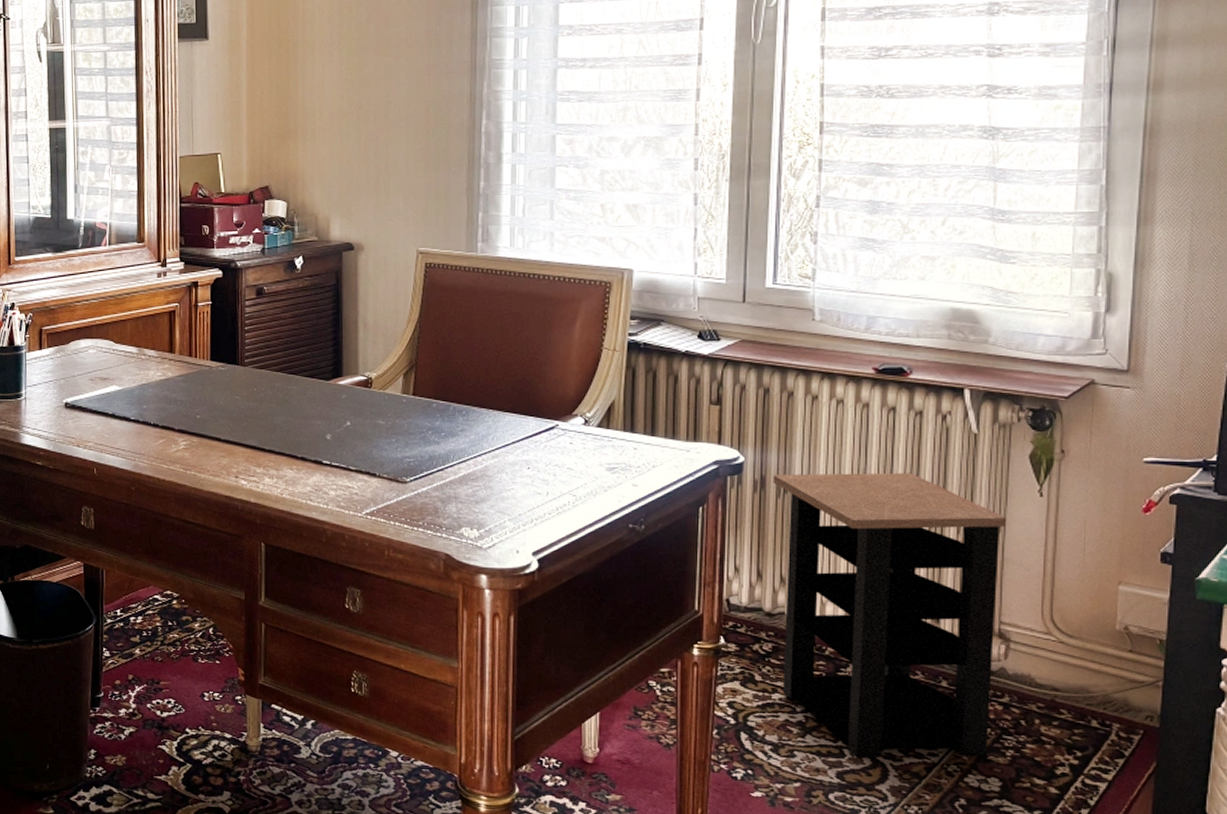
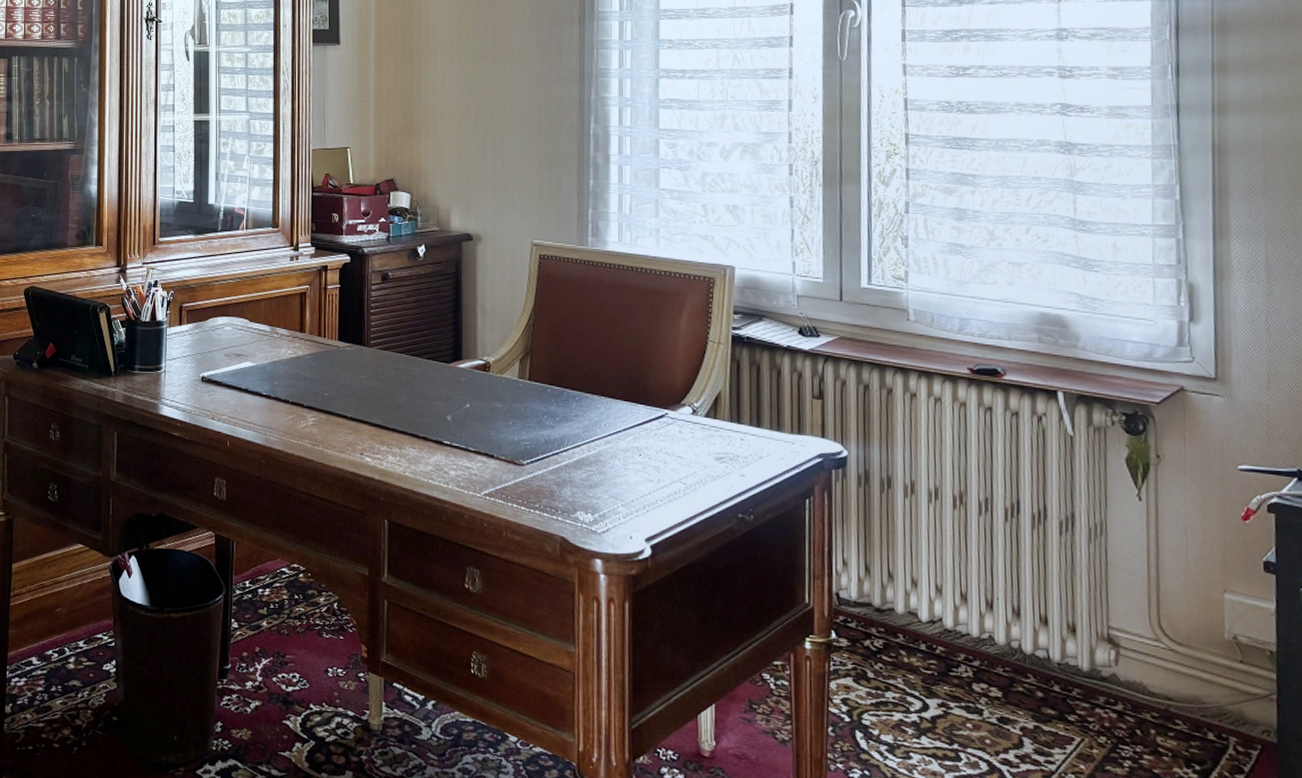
side table: present [773,472,1007,759] -> none [876,469,1109,767]

